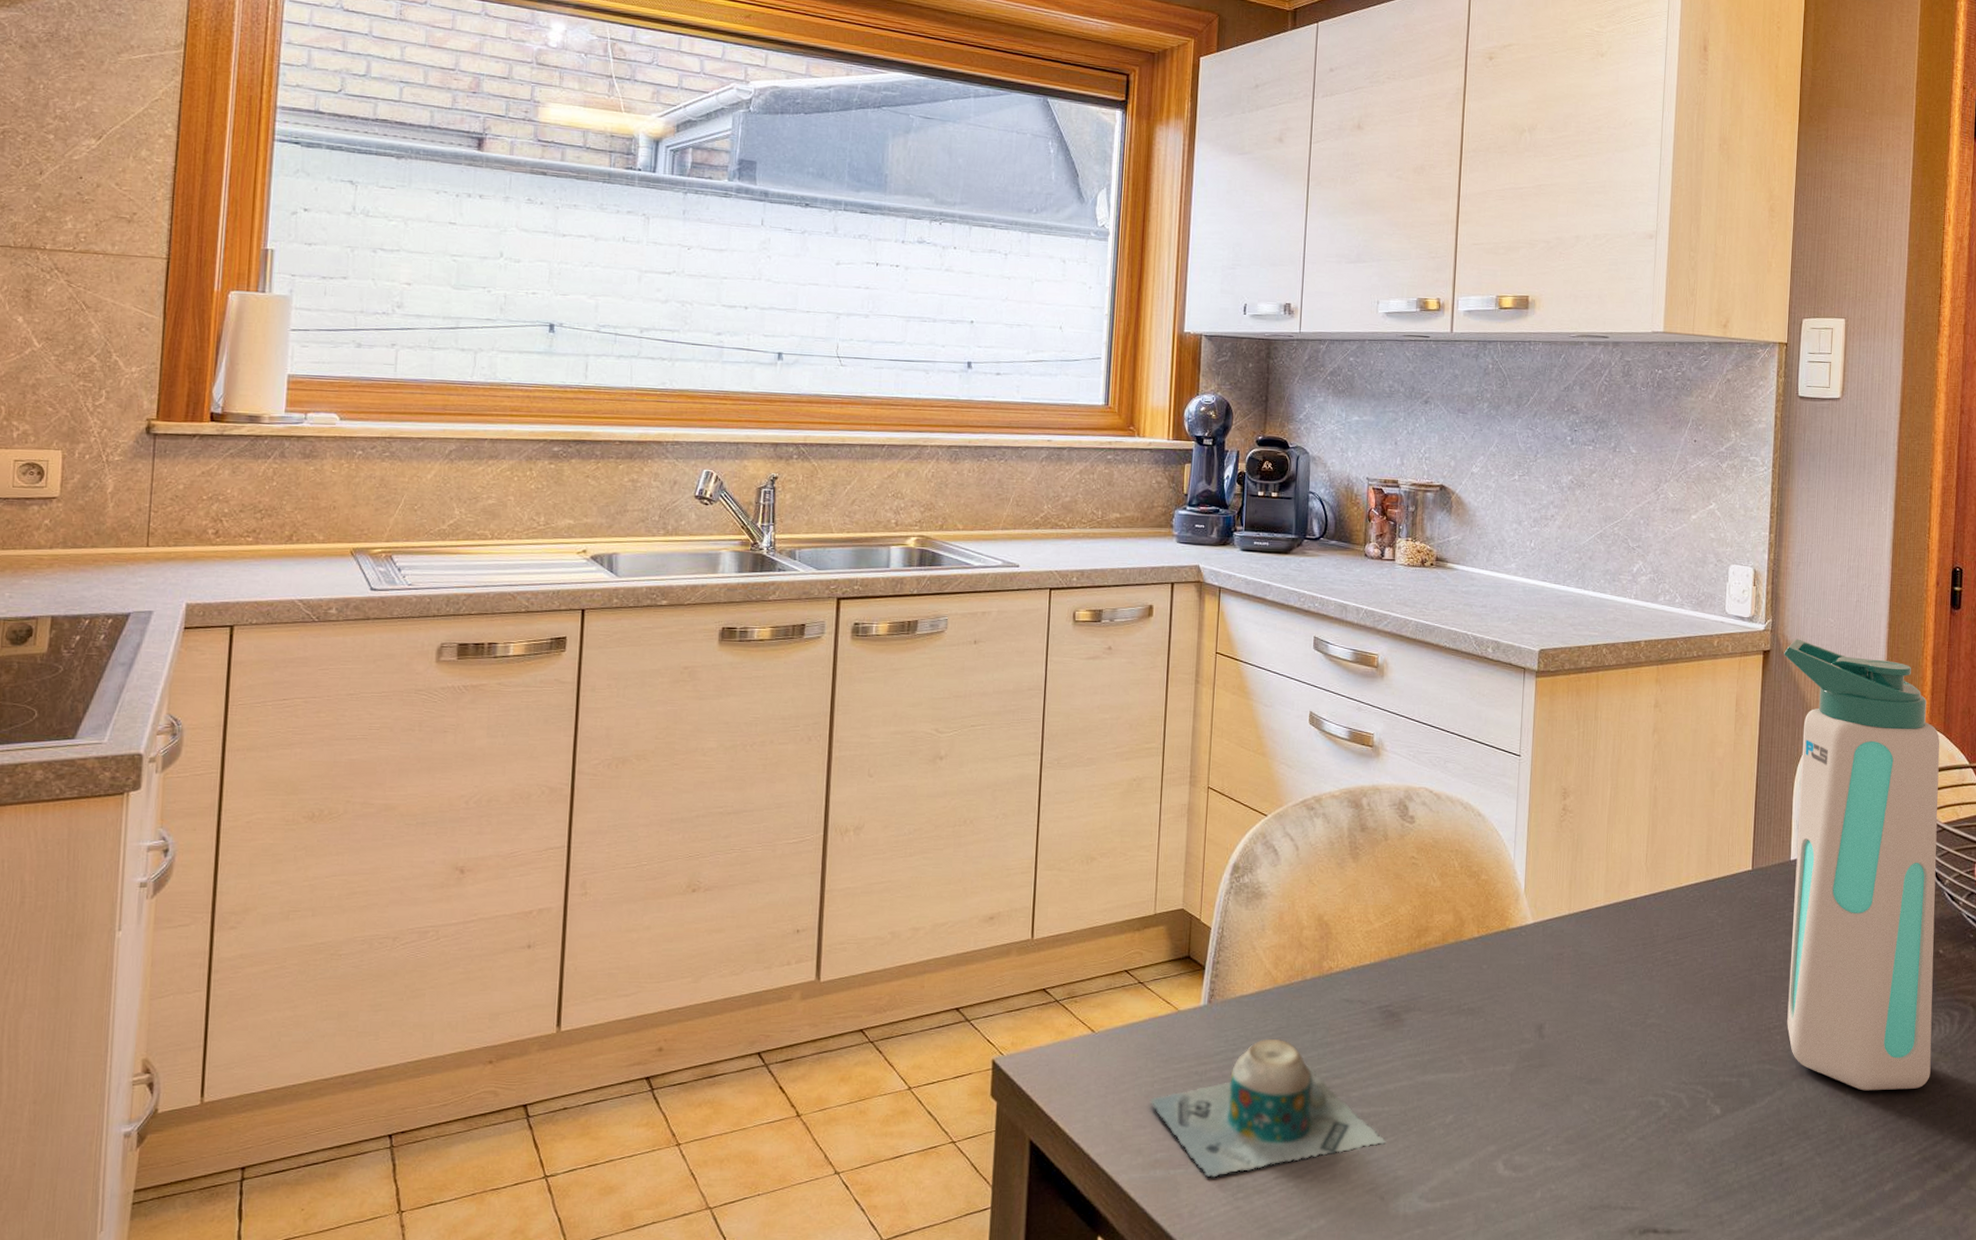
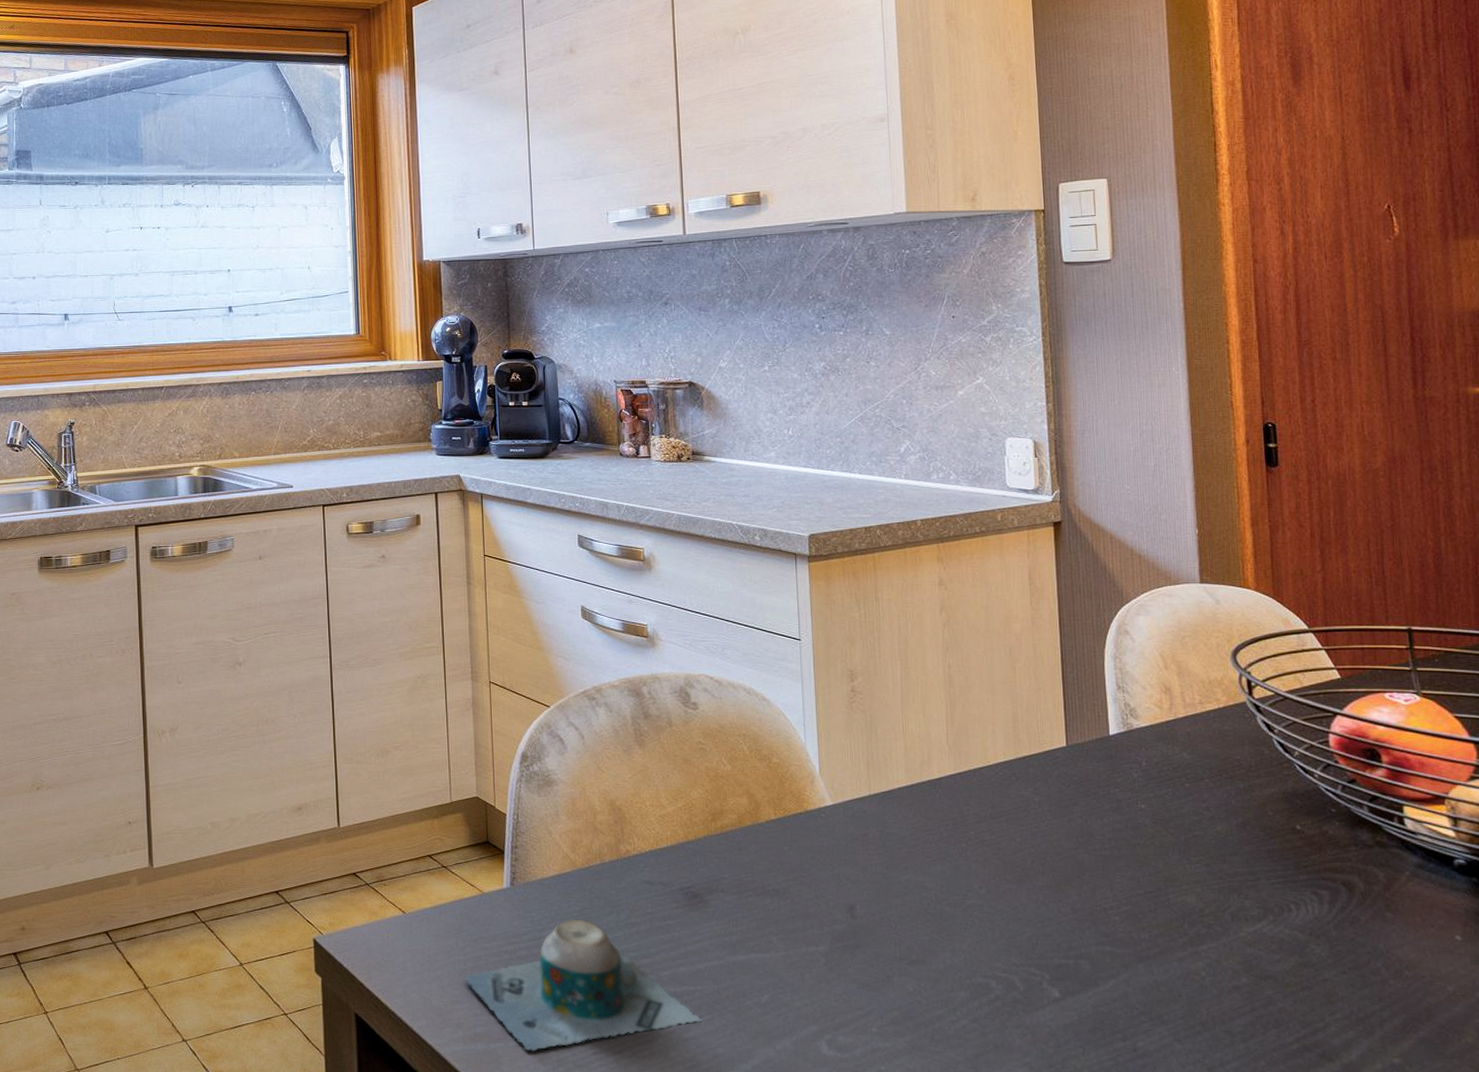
water bottle: present [1784,639,1940,1091] -> none [1077,508,1301,975]

